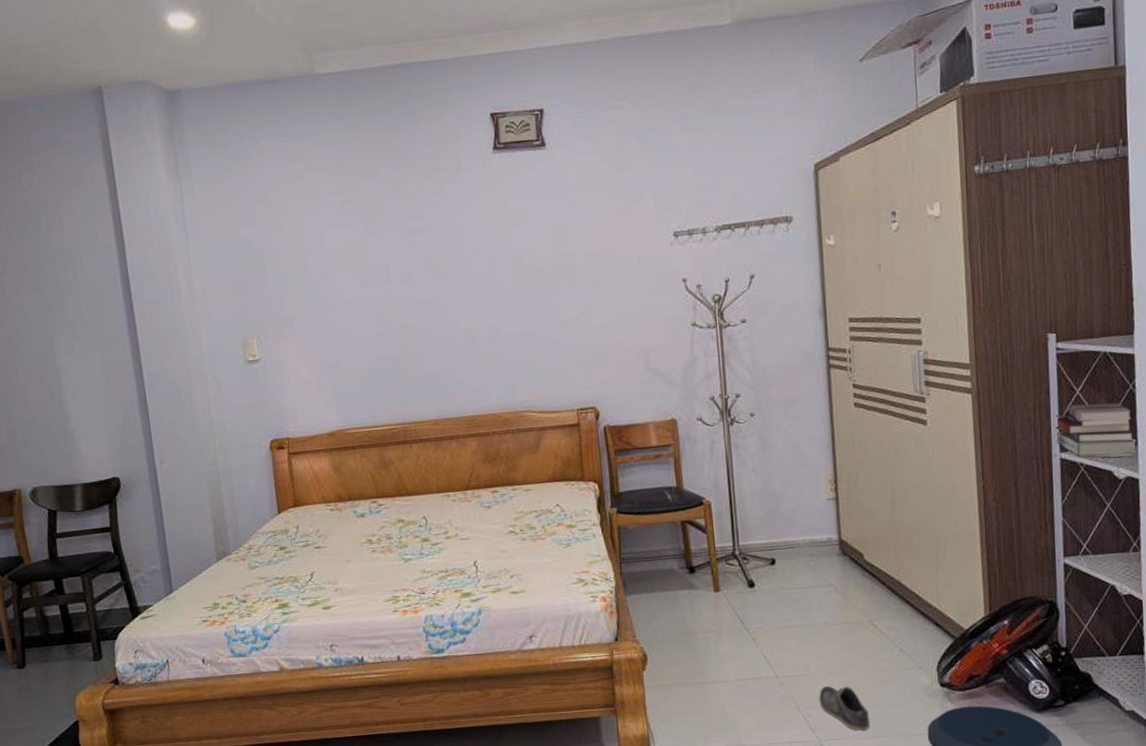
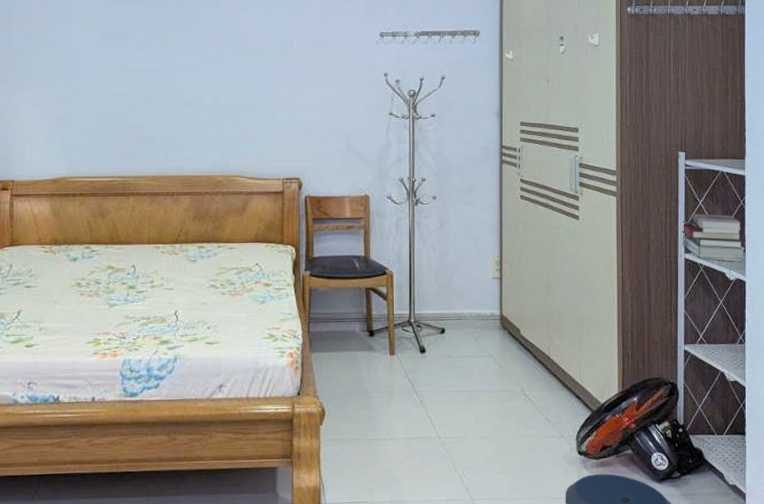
shoe: present [819,686,870,731] -> none [474,449,517,492]

